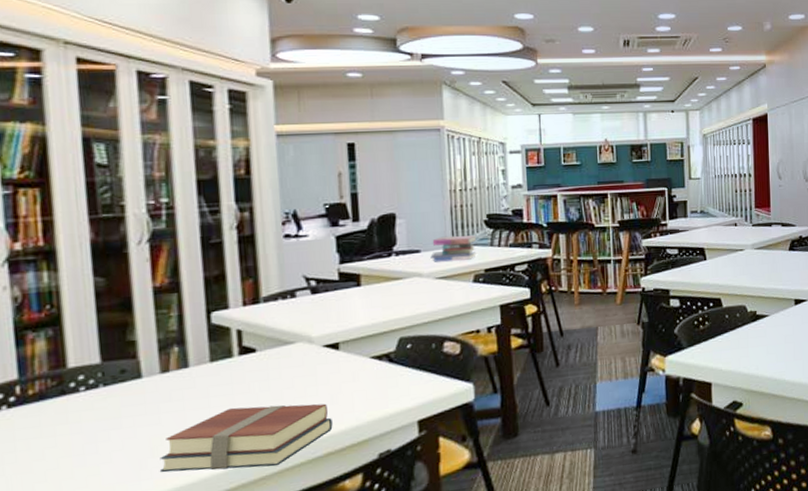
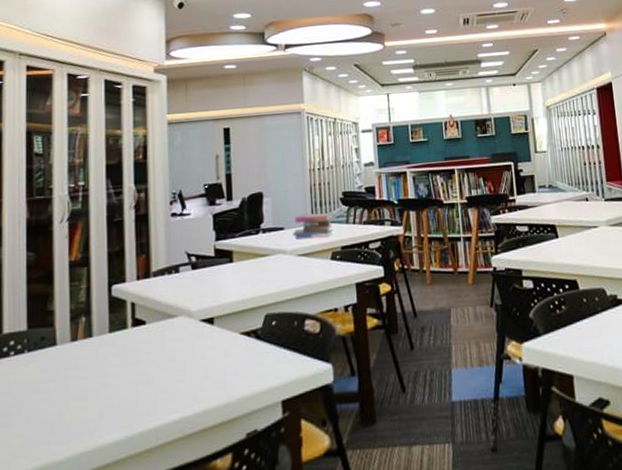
books: present [159,403,333,472] -> none [66,377,207,440]

